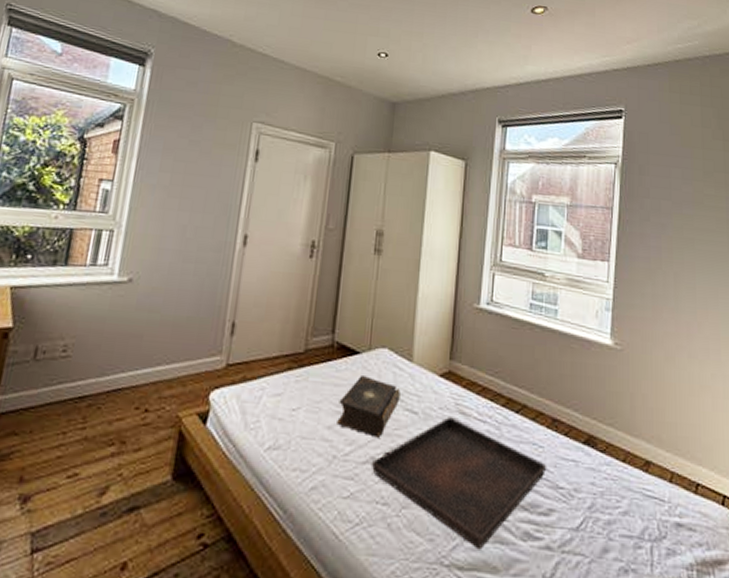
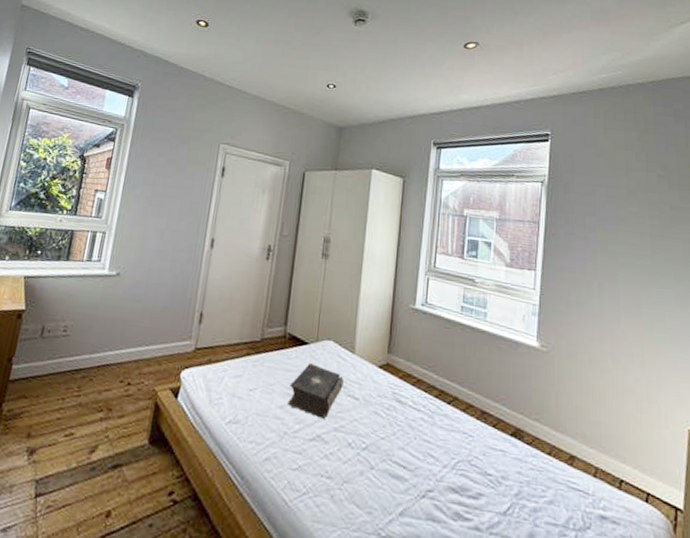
serving tray: present [370,417,547,550] -> none [316,404,477,525]

